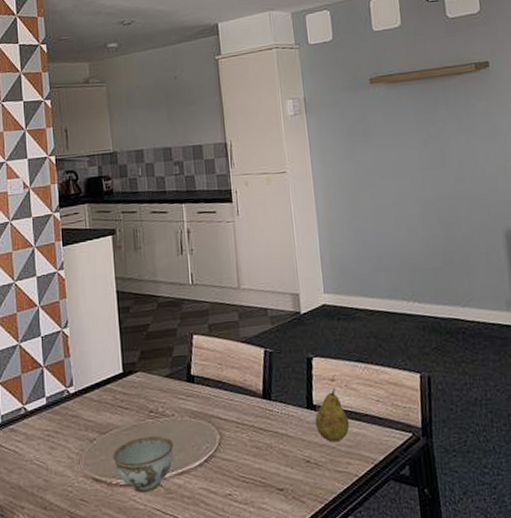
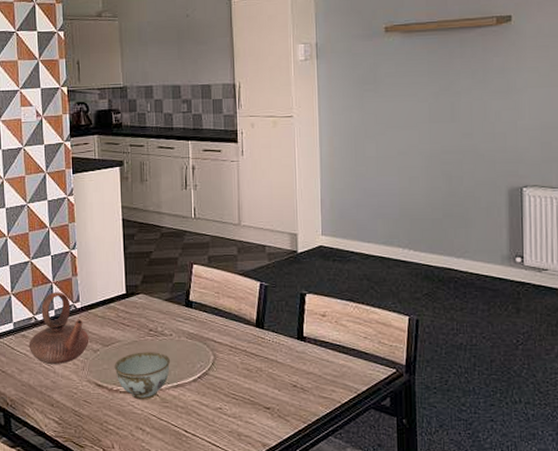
teapot: none [18,376,85,461] -> present [28,292,89,365]
fruit: present [315,387,350,442] -> none [304,322,337,371]

